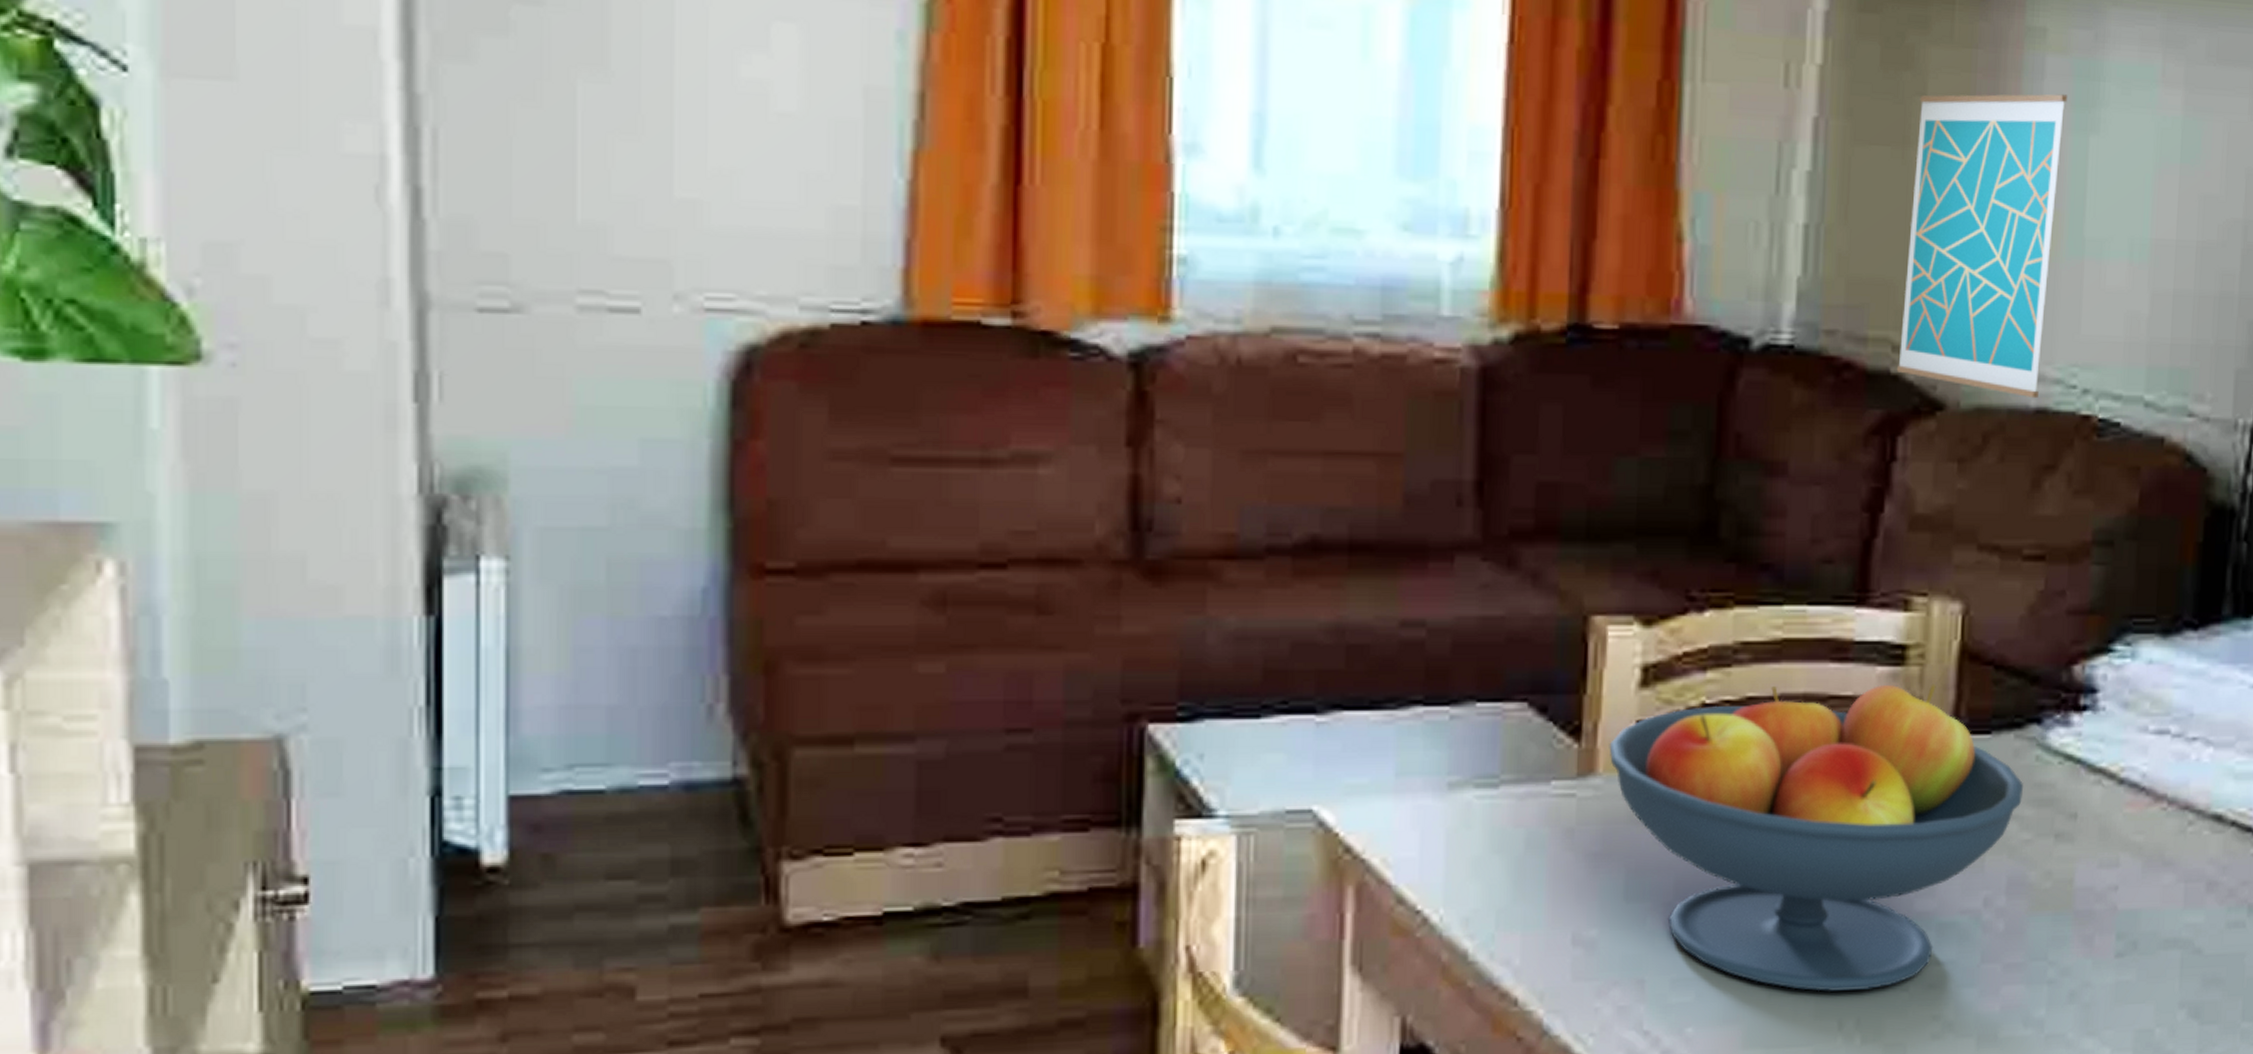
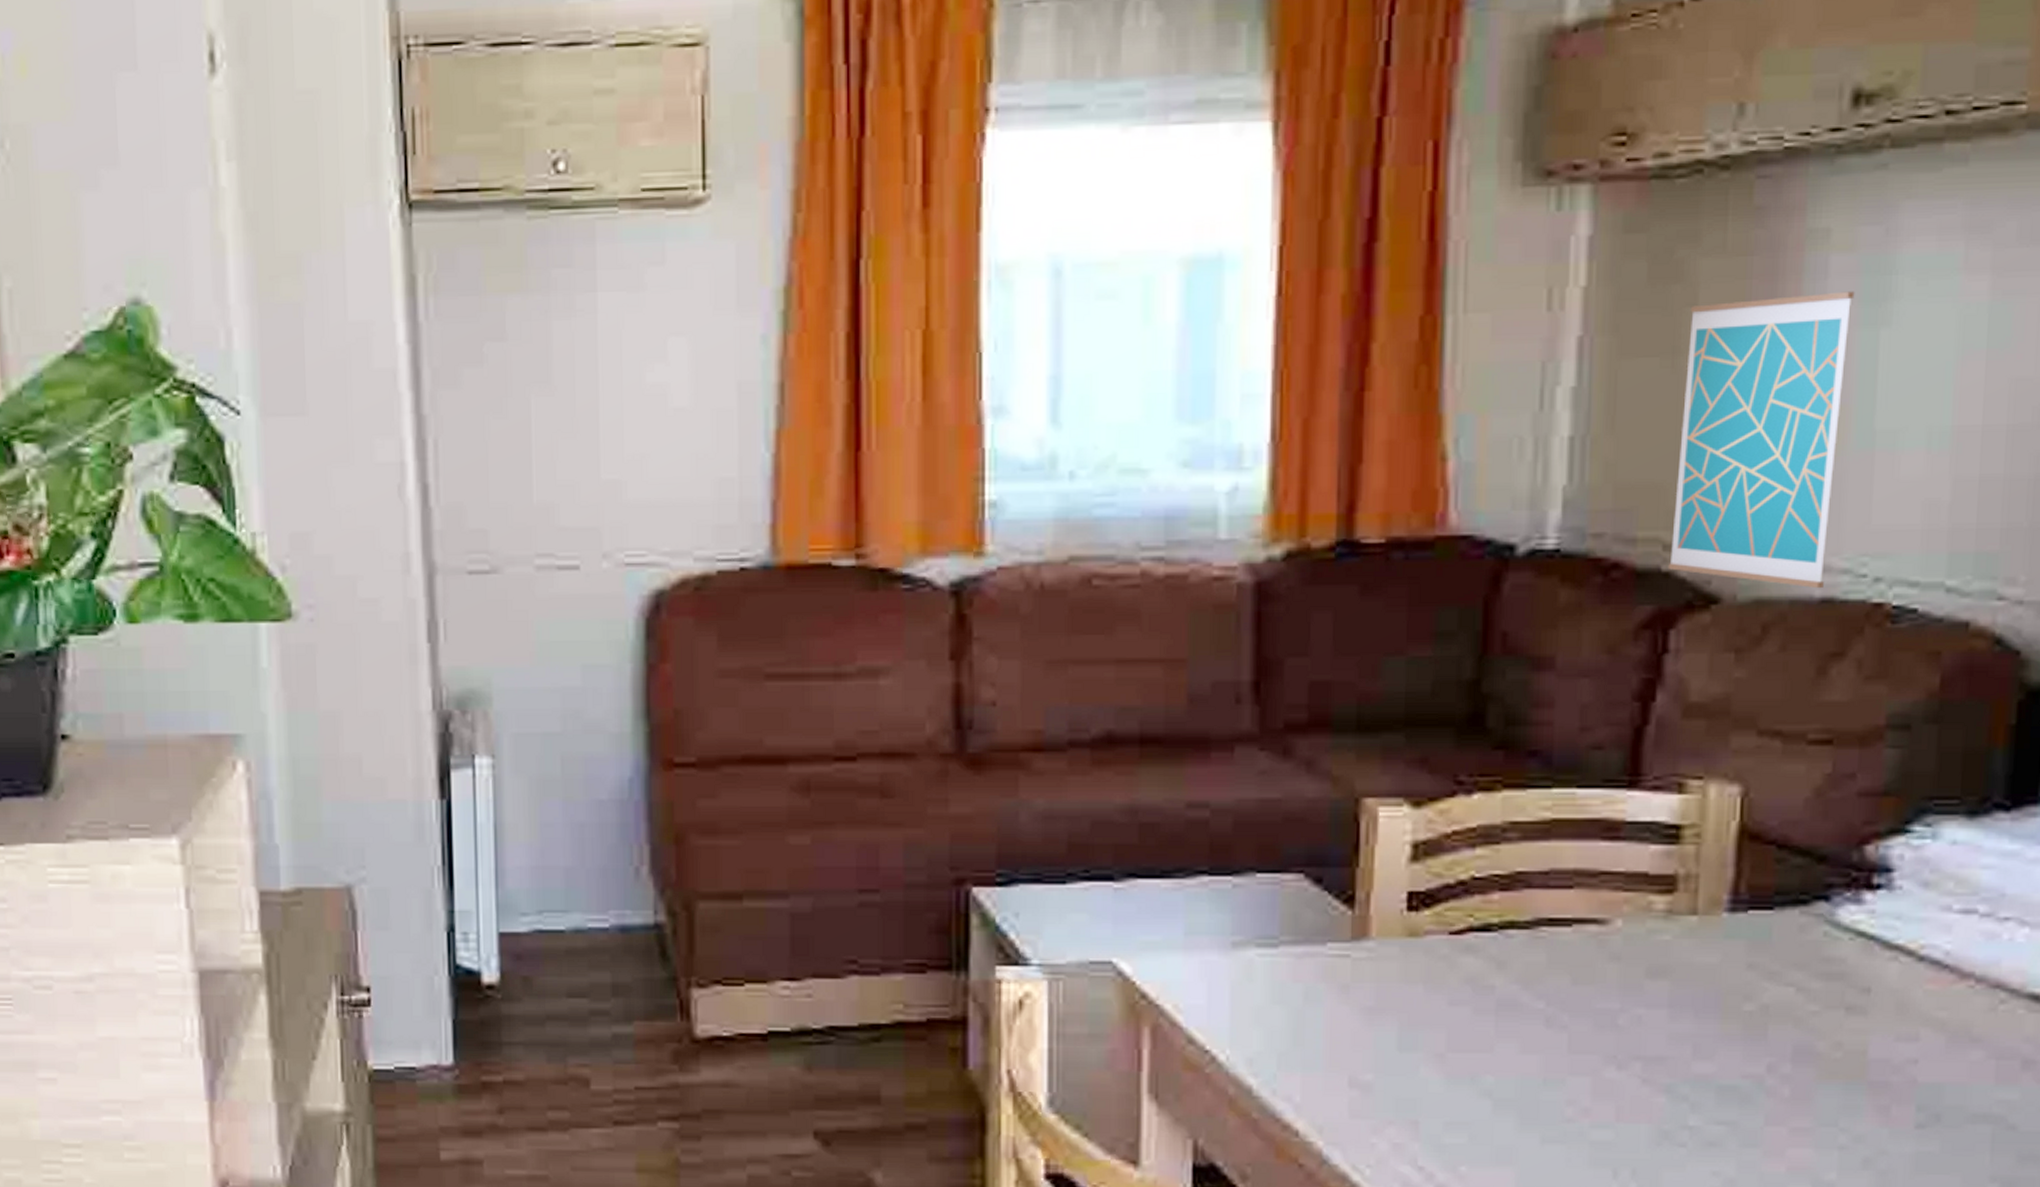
fruit bowl: present [1609,683,2023,992] -> none [1381,861,1810,1143]

